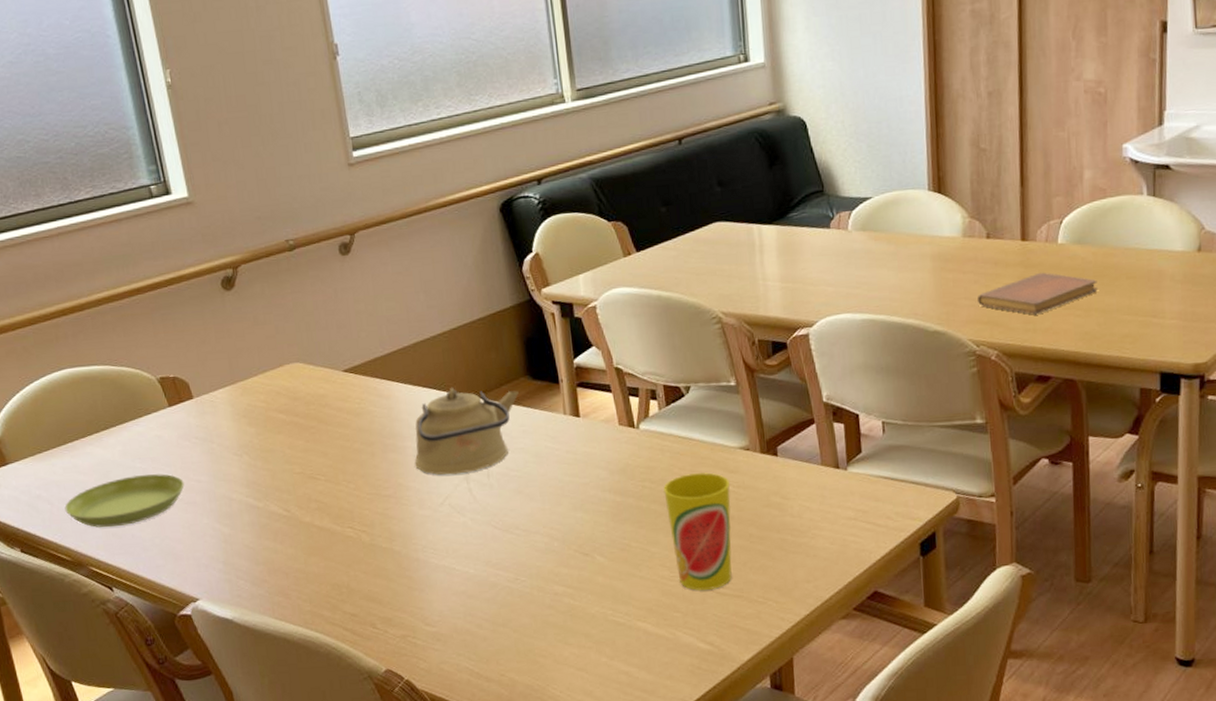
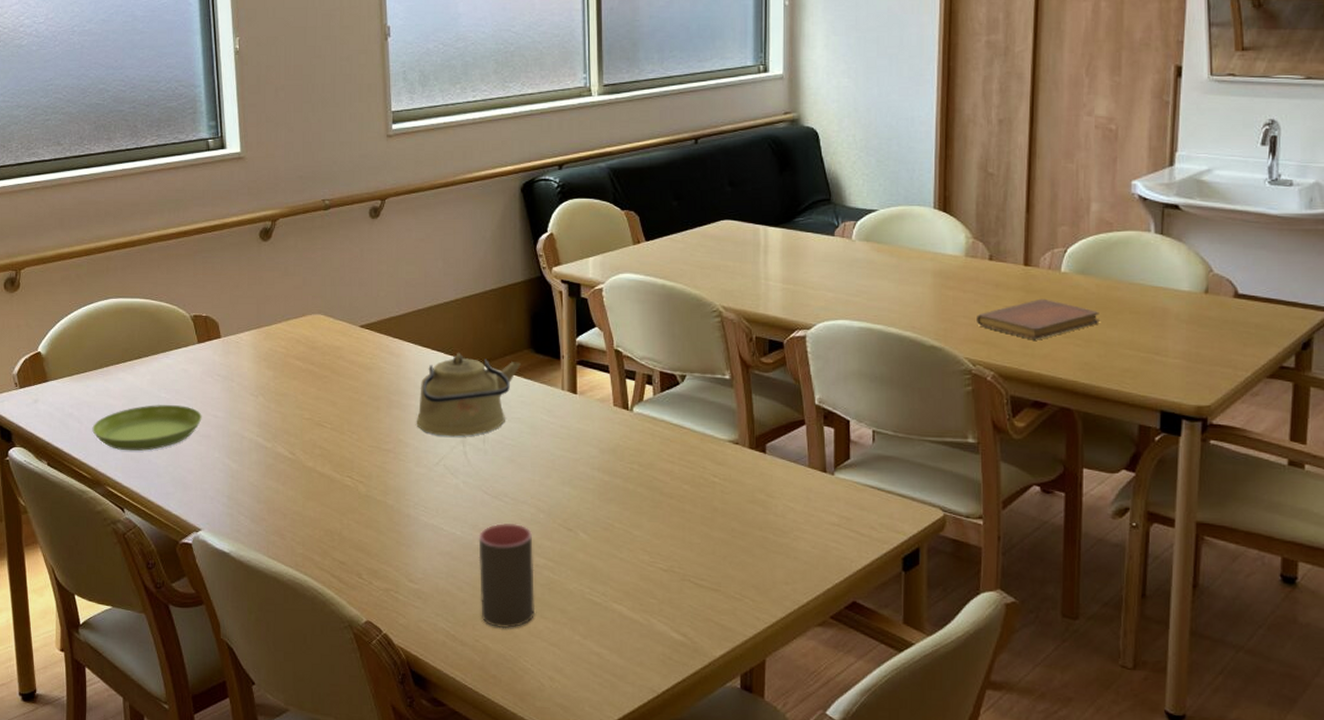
cup: none [493,554,560,660] -> present [478,523,536,629]
cup: present [663,472,732,590] -> none [651,461,716,580]

